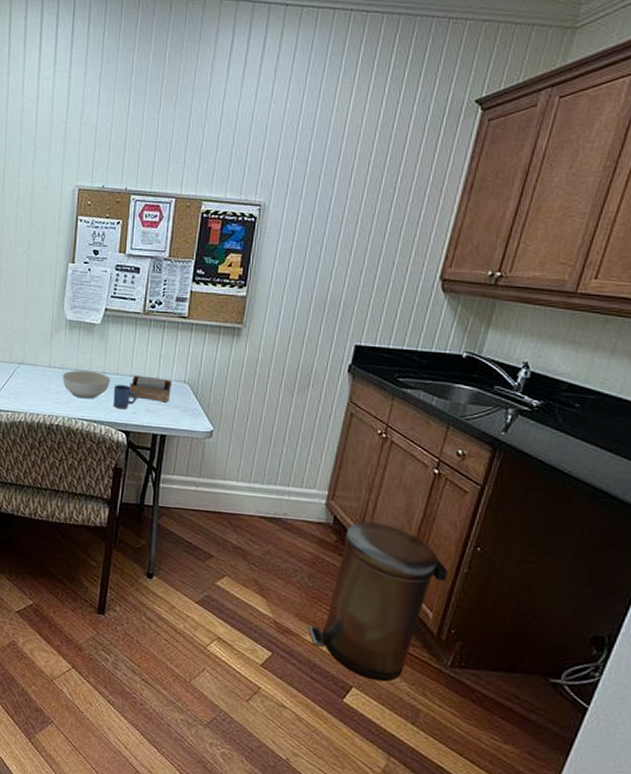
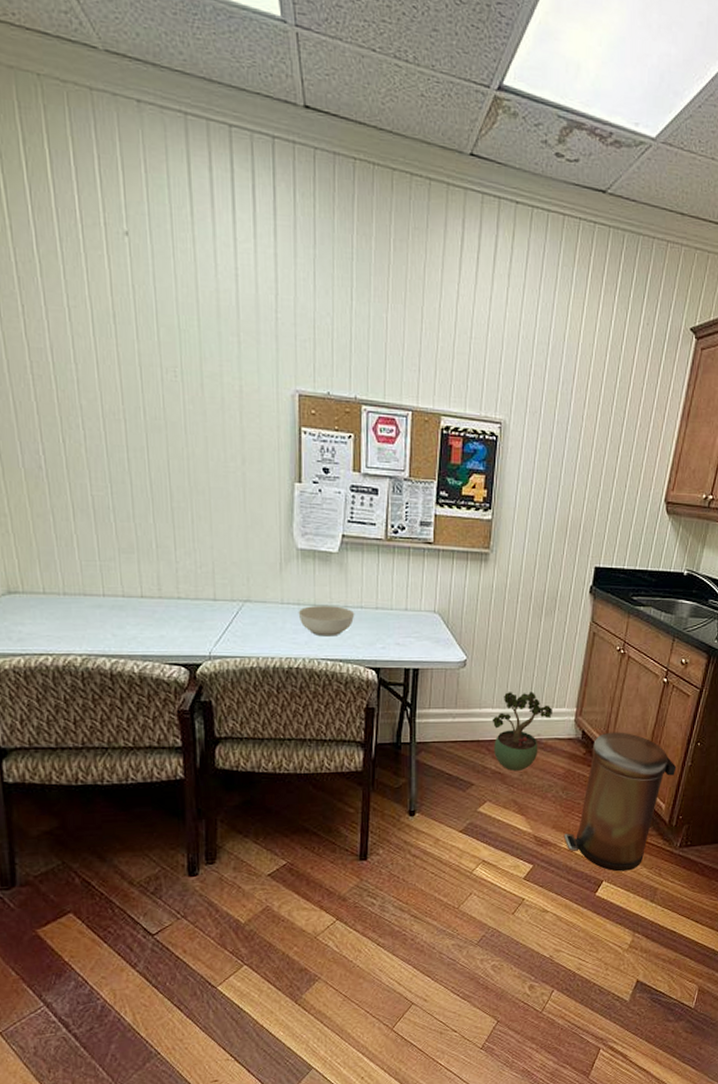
mug: present [113,385,137,409] -> none [358,619,385,645]
napkin holder: present [129,375,172,403] -> none [376,607,421,635]
potted plant: none [235,466,301,549] -> present [492,691,552,771]

